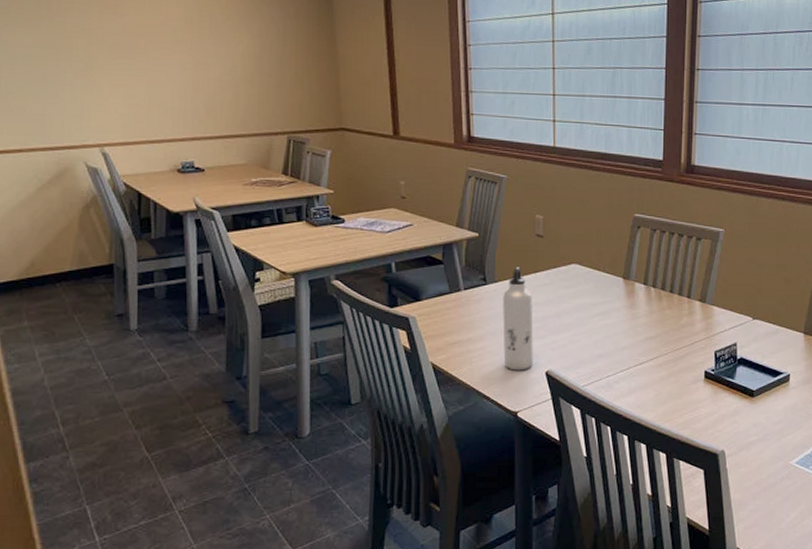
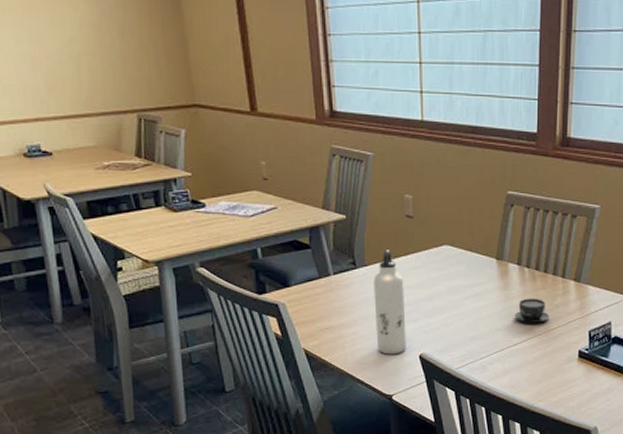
teacup: none [639,317,676,342] -> present [513,298,550,323]

